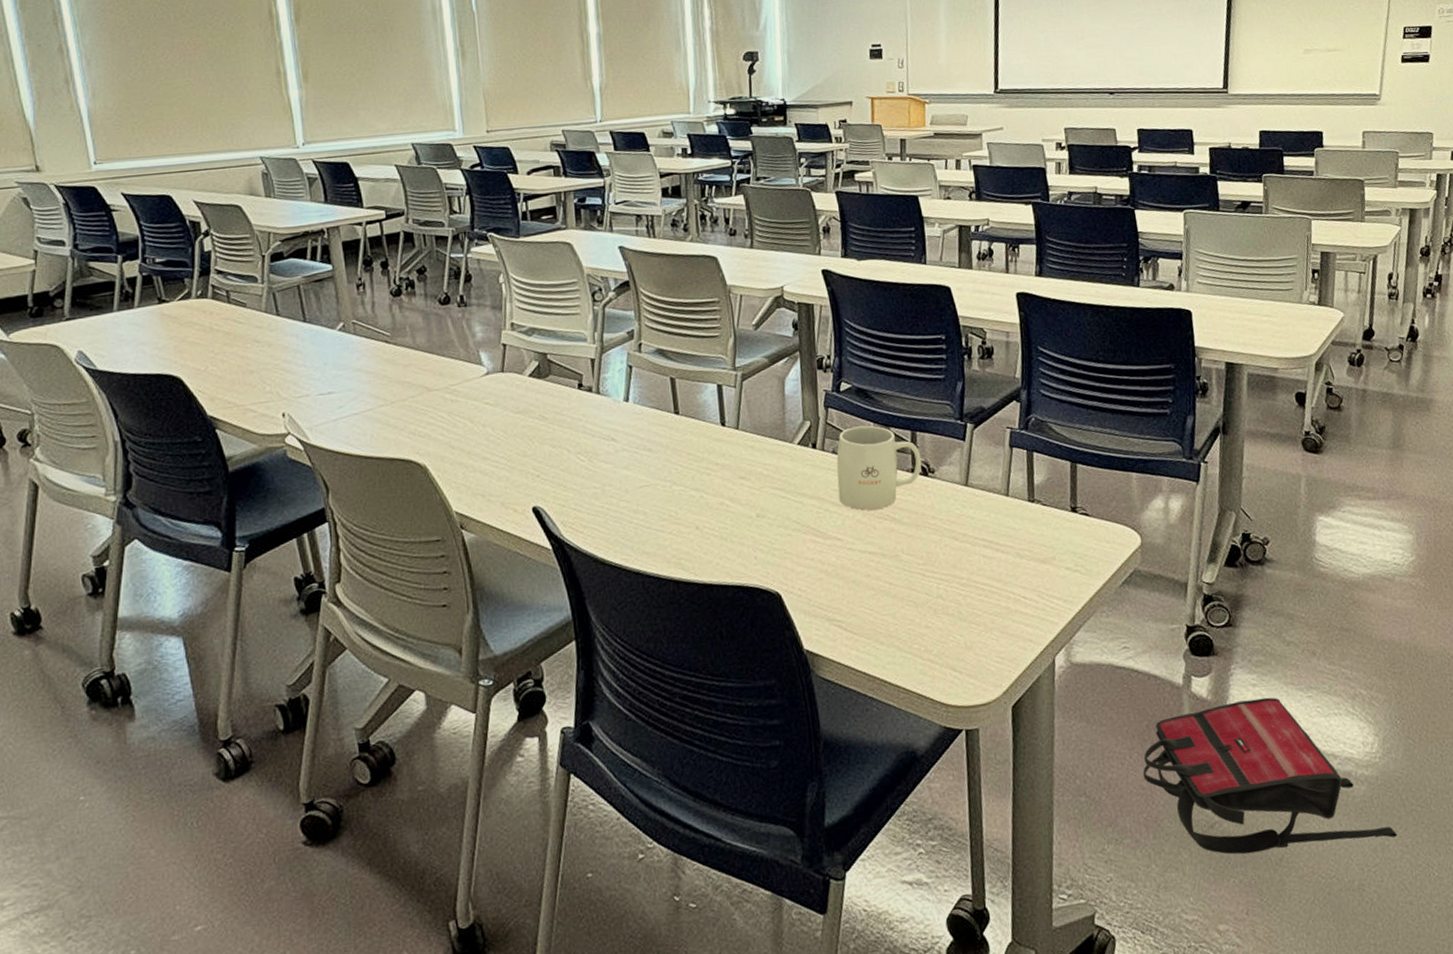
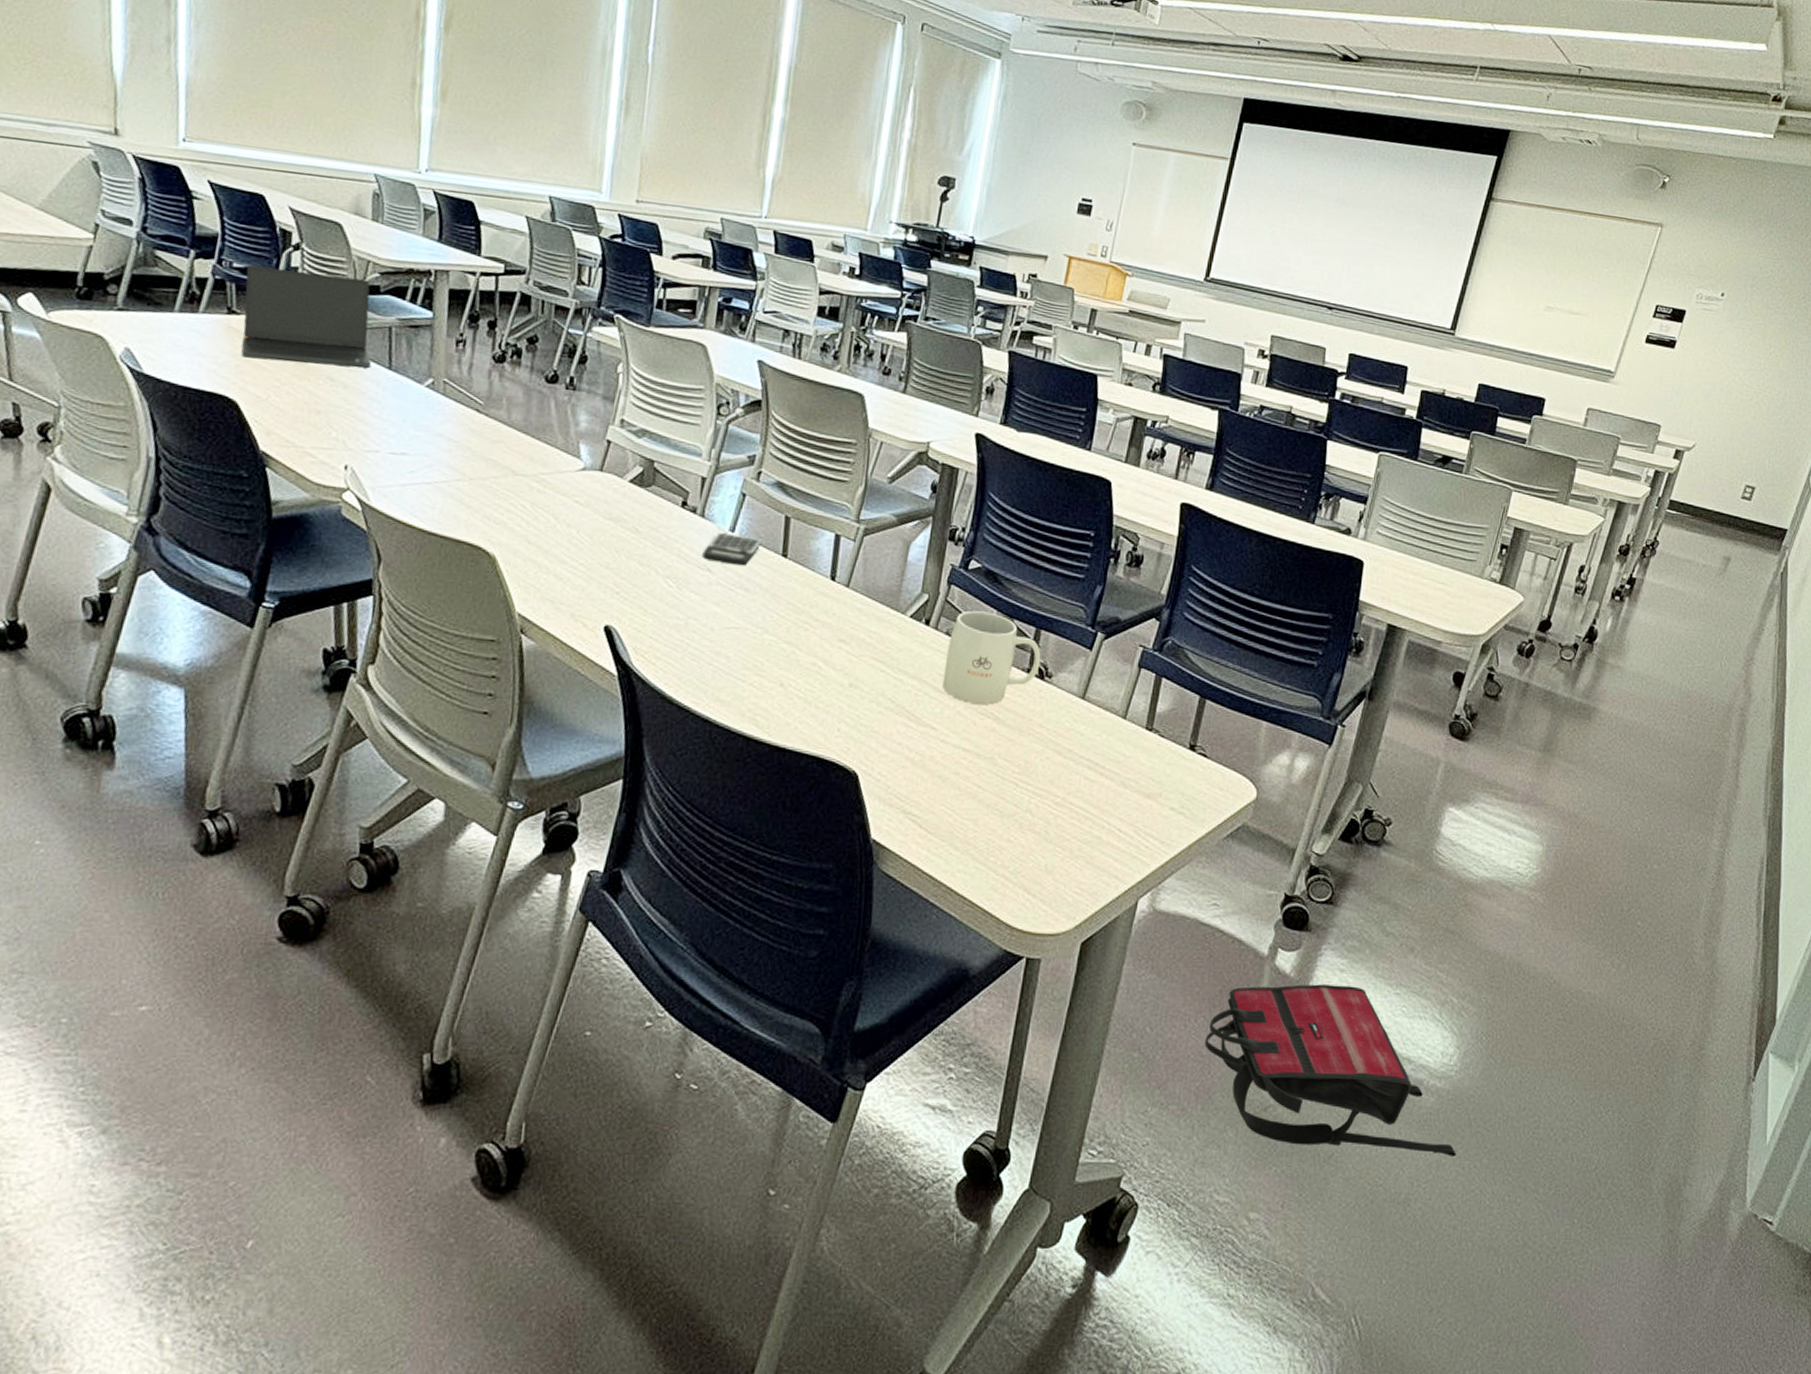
laptop: none [167,249,289,338] -> present [241,264,372,368]
calculator: none [604,402,655,430] -> present [702,533,763,565]

